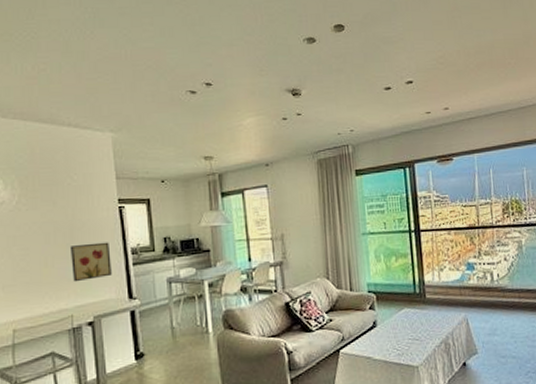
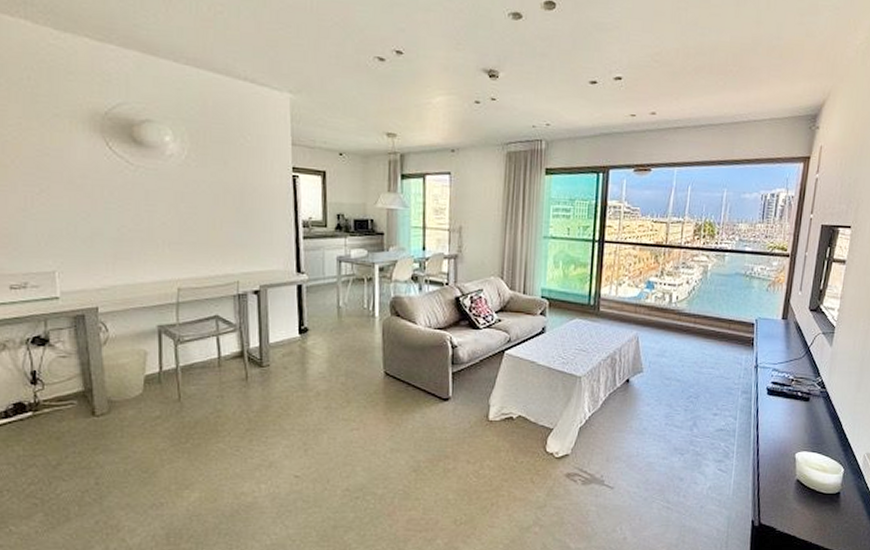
wall art: present [69,242,112,282] -> none [239,210,281,249]

